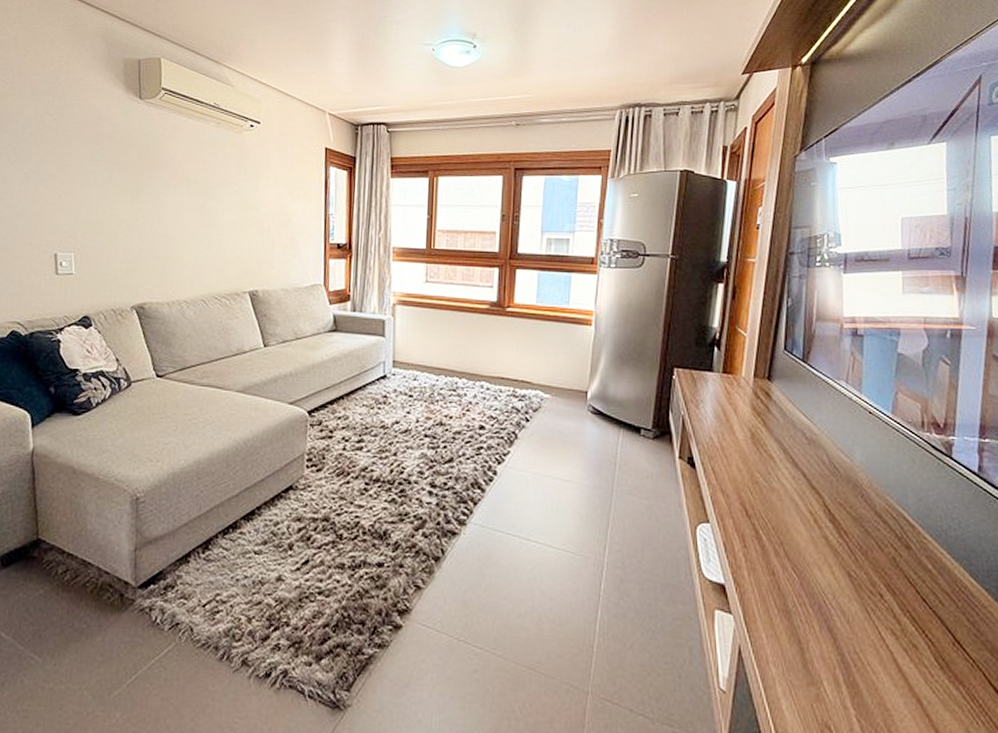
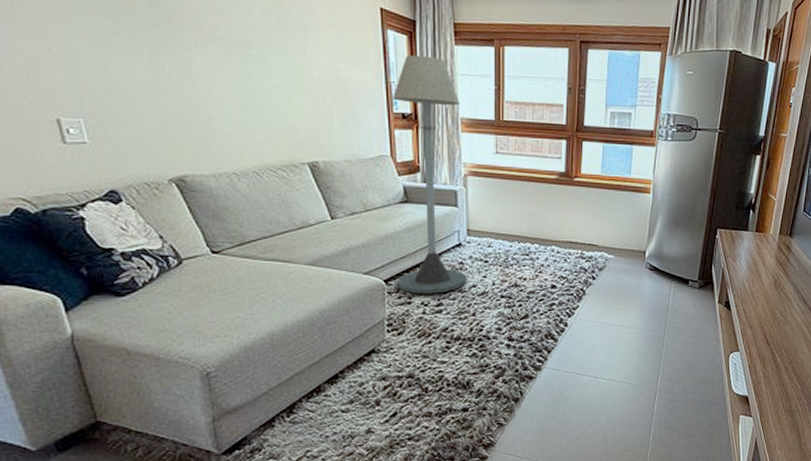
floor lamp: none [319,188,392,429] -> present [393,54,467,294]

